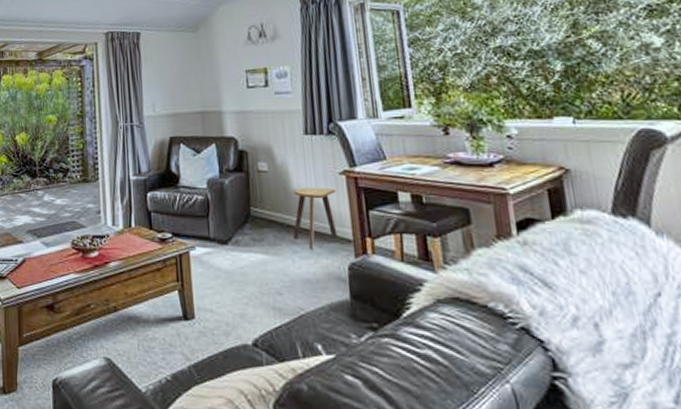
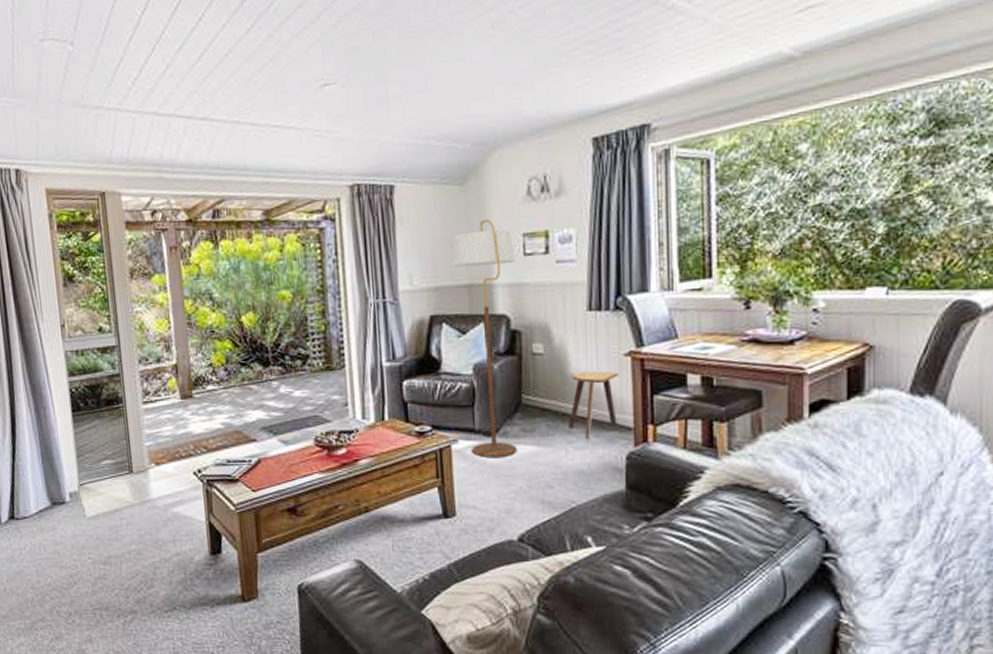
floor lamp: none [187,59,249,264] -> present [452,219,518,457]

